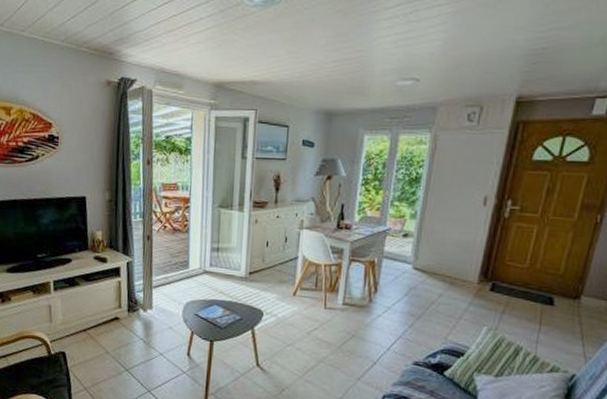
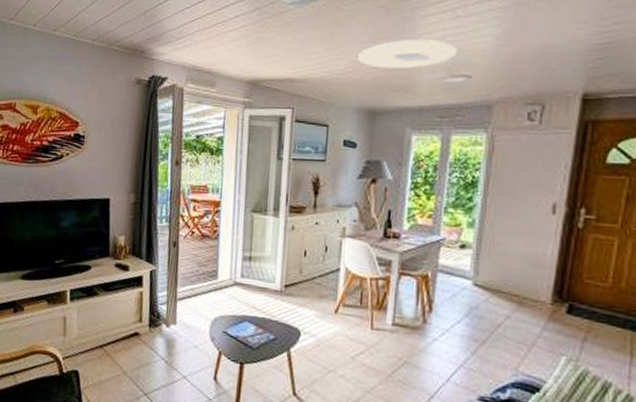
ceiling light: none [317,44,408,72] -> present [358,40,457,68]

